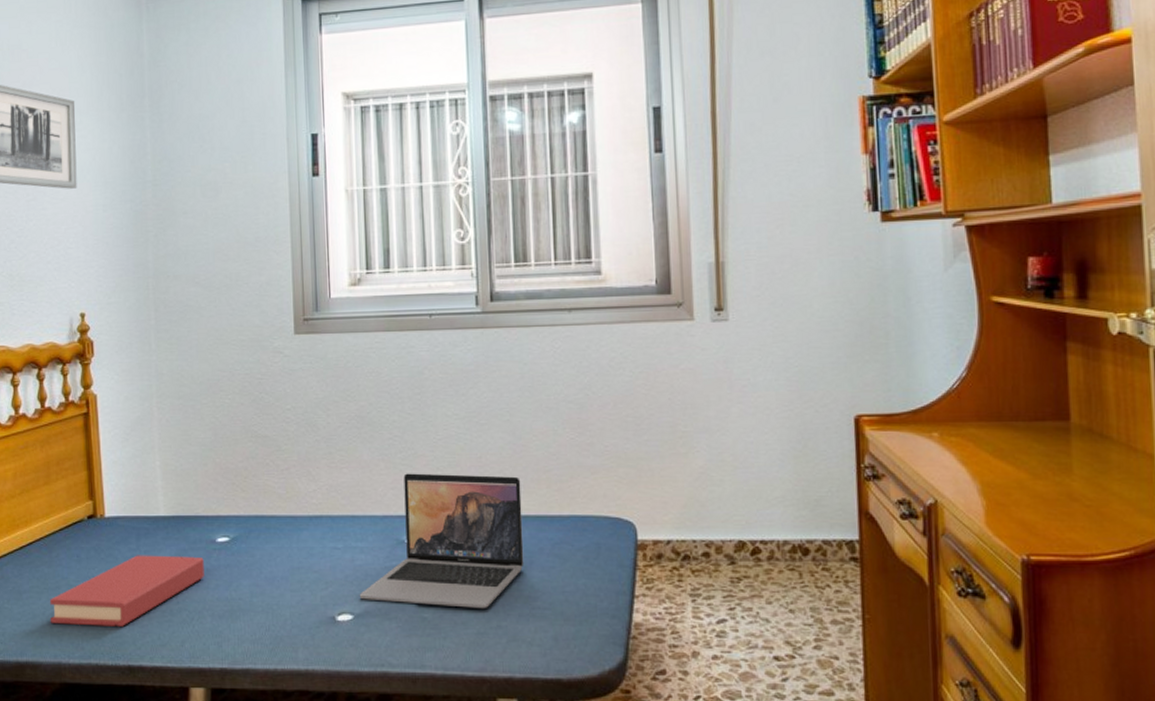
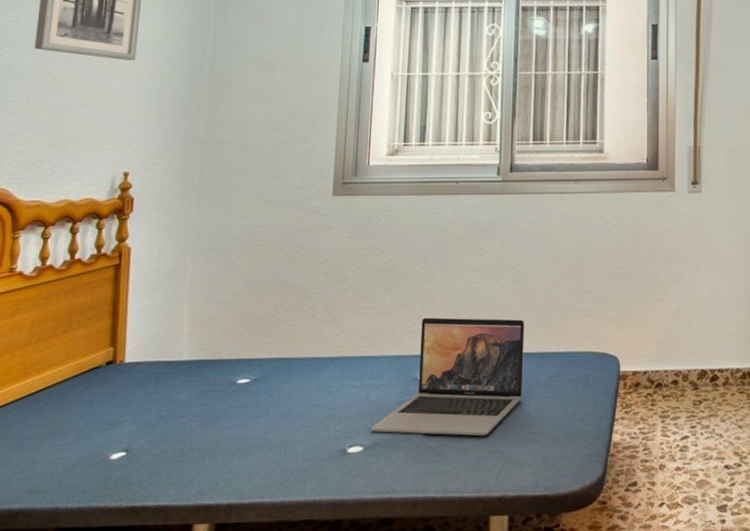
hardback book: present [50,555,204,627] -> none [51,397,222,469]

